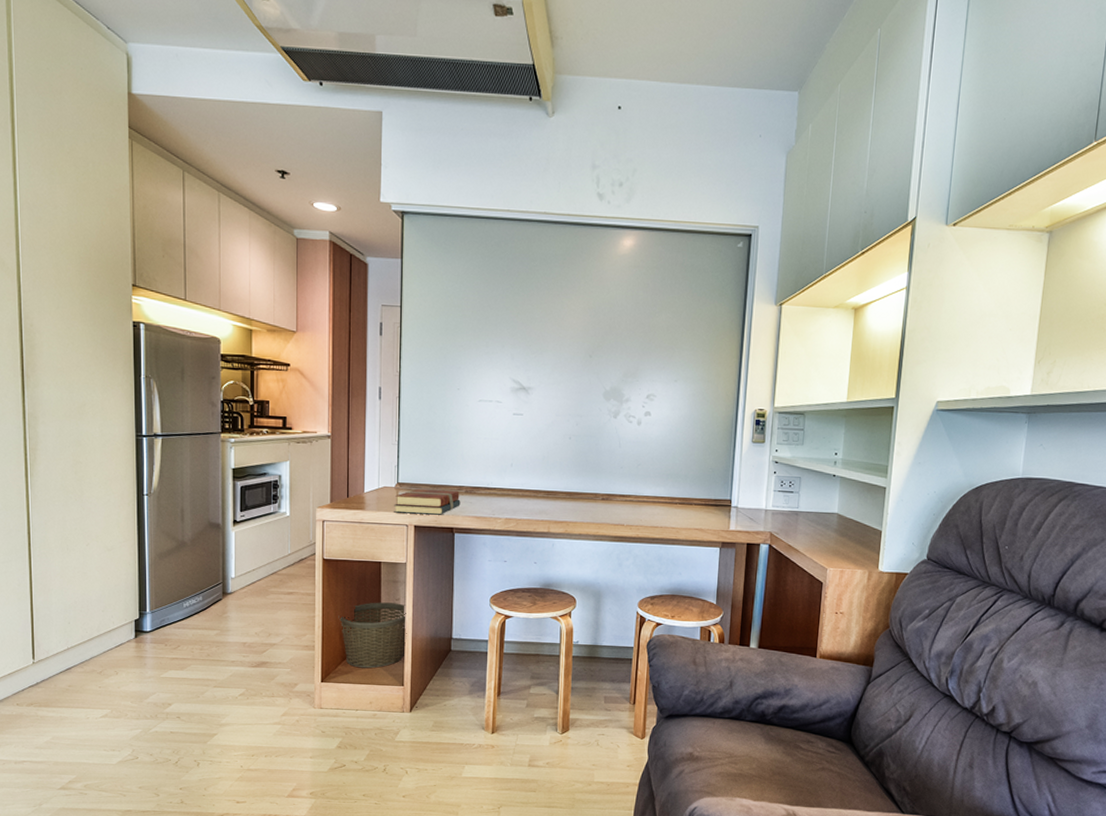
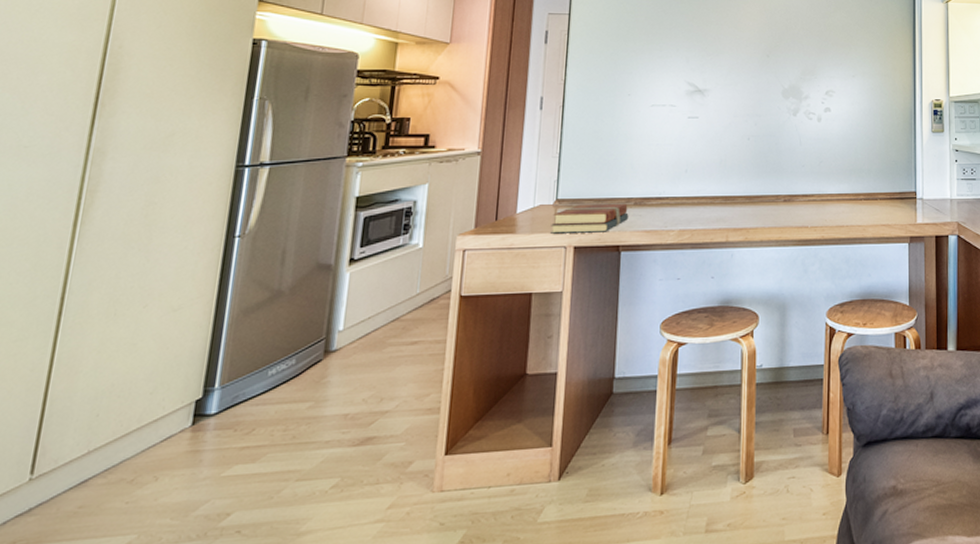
basket: present [338,602,407,669] -> none [474,341,560,430]

